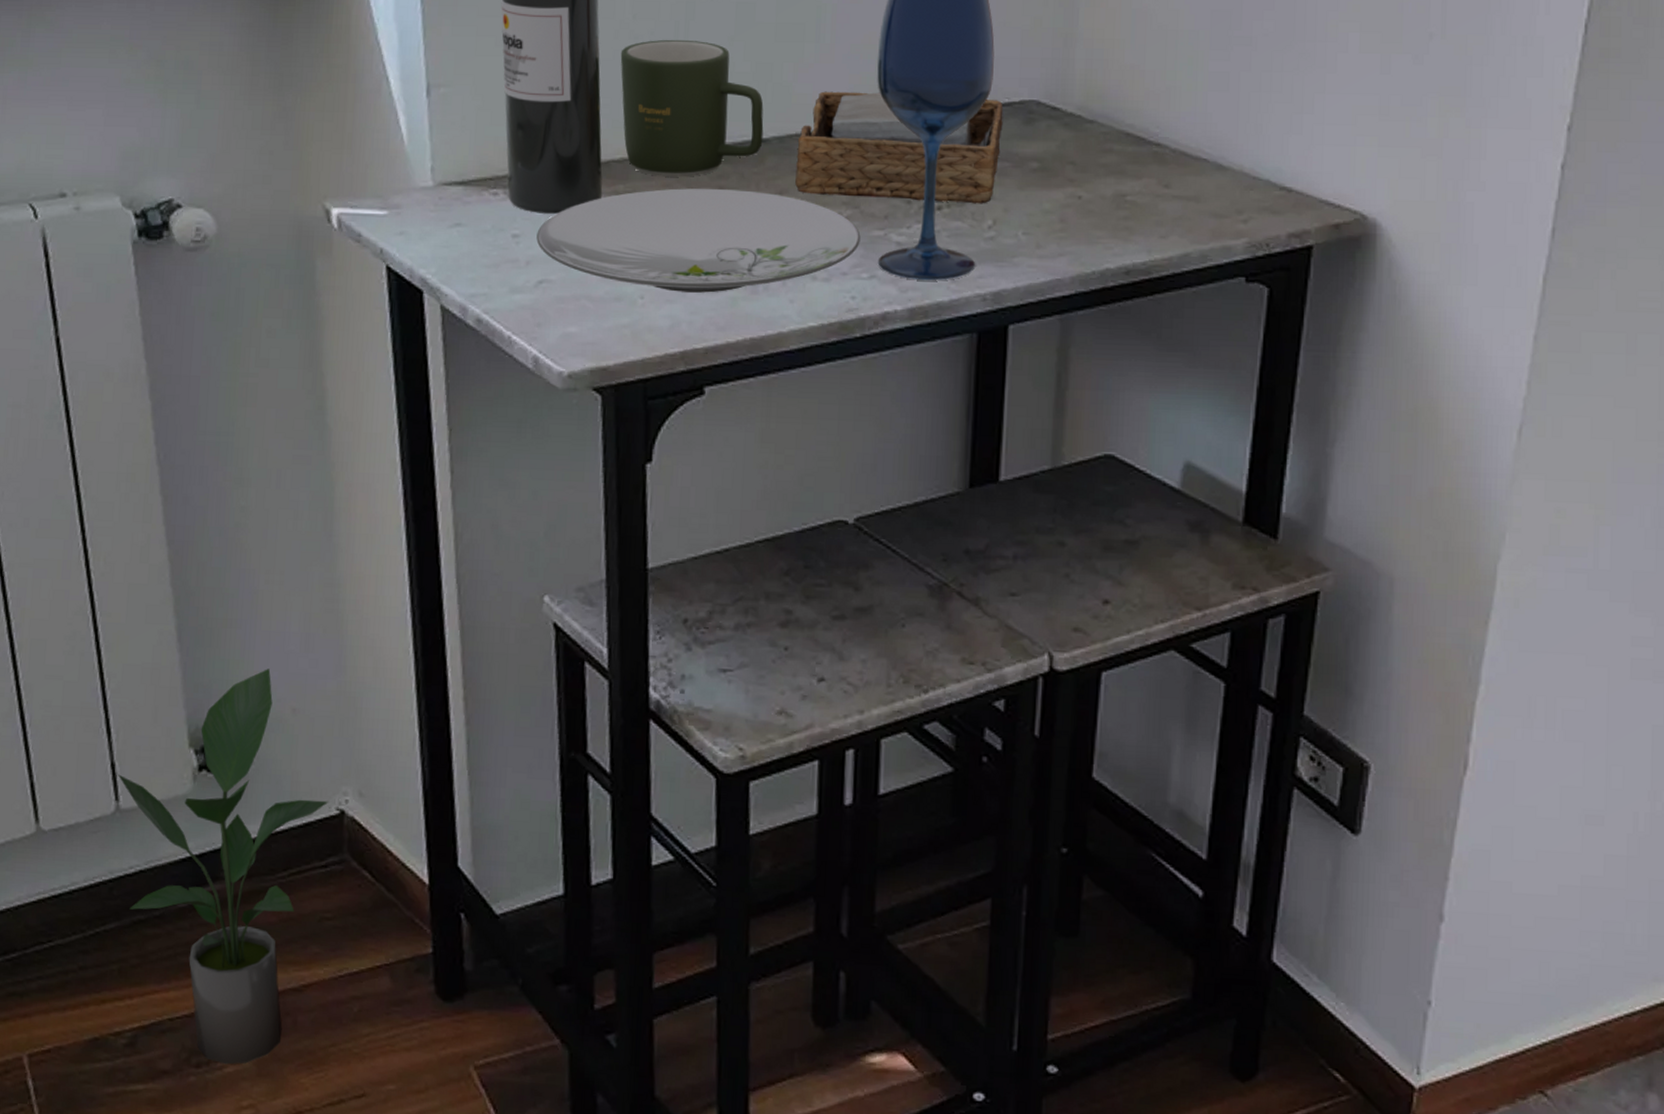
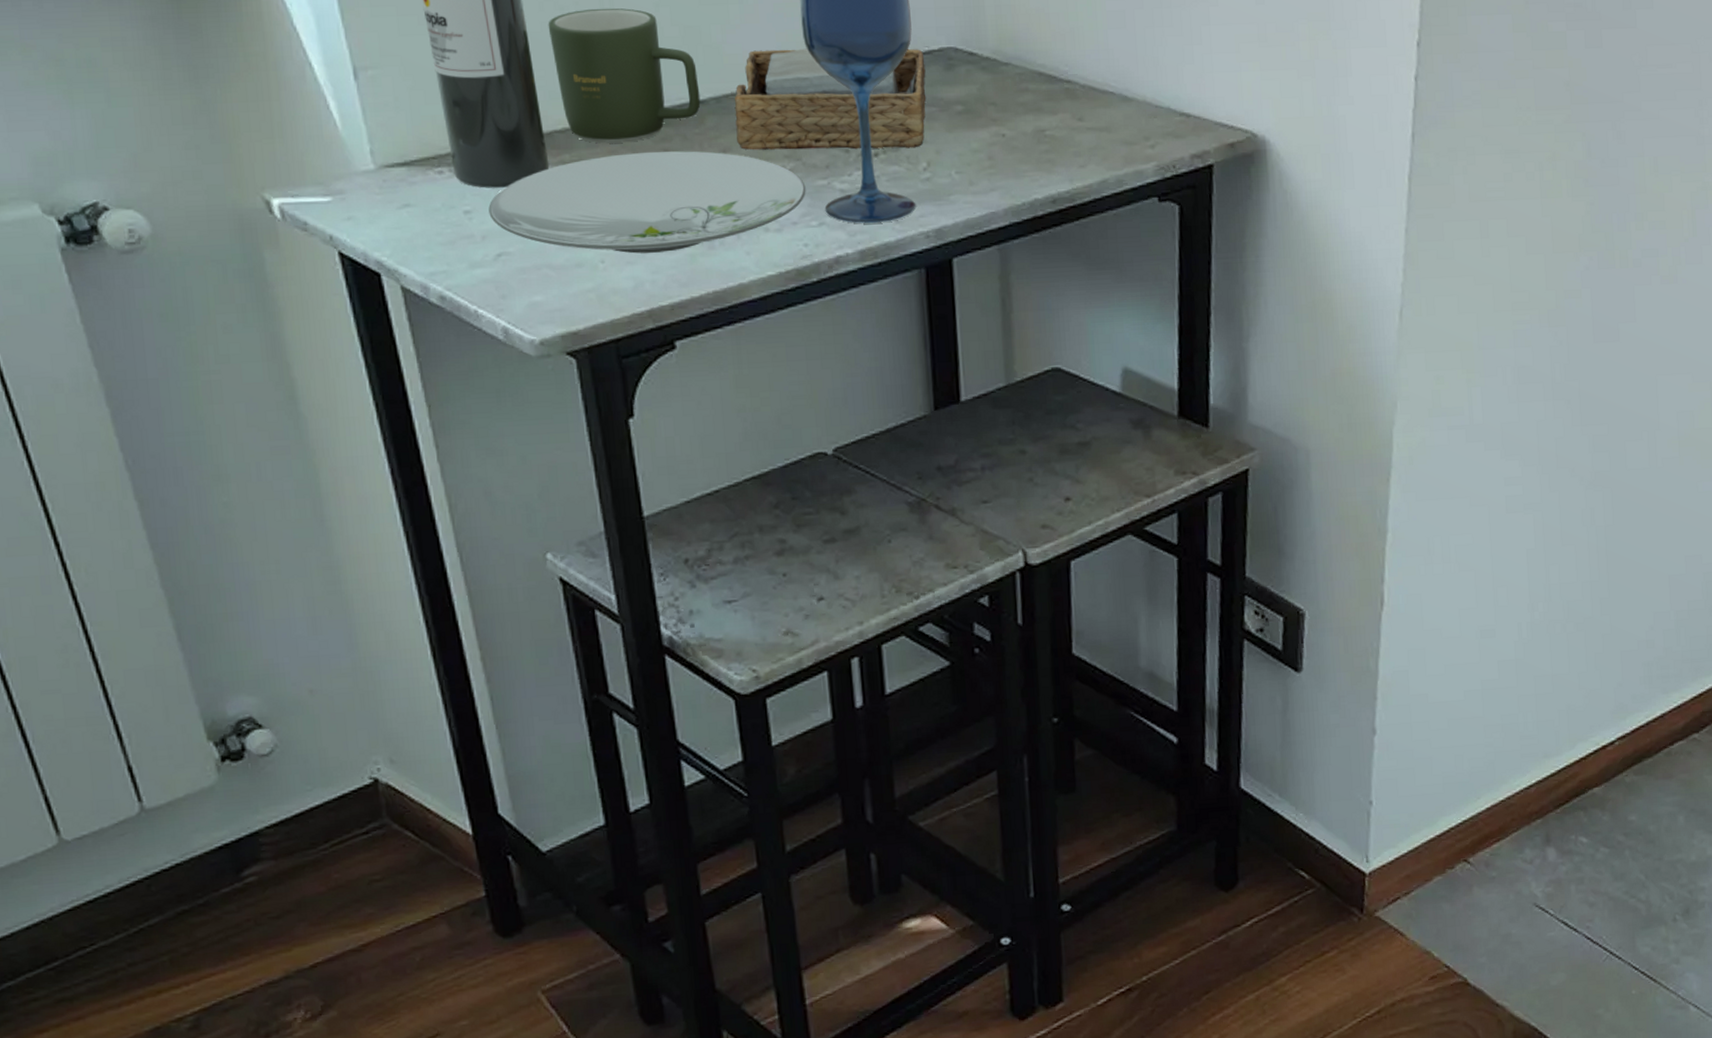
potted plant: present [118,669,329,1065] -> none [137,655,361,1030]

